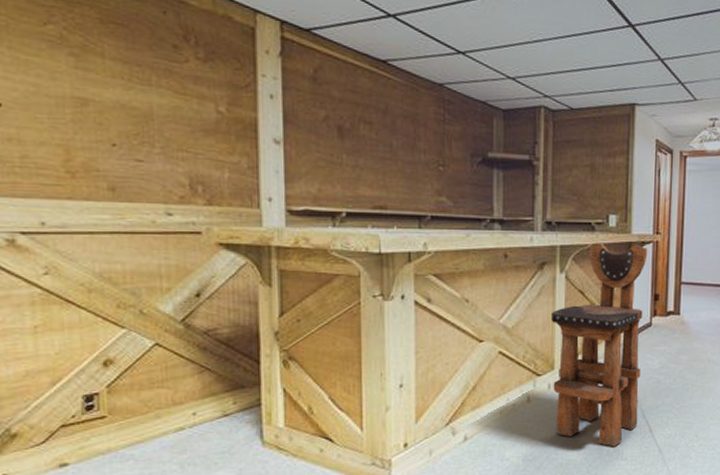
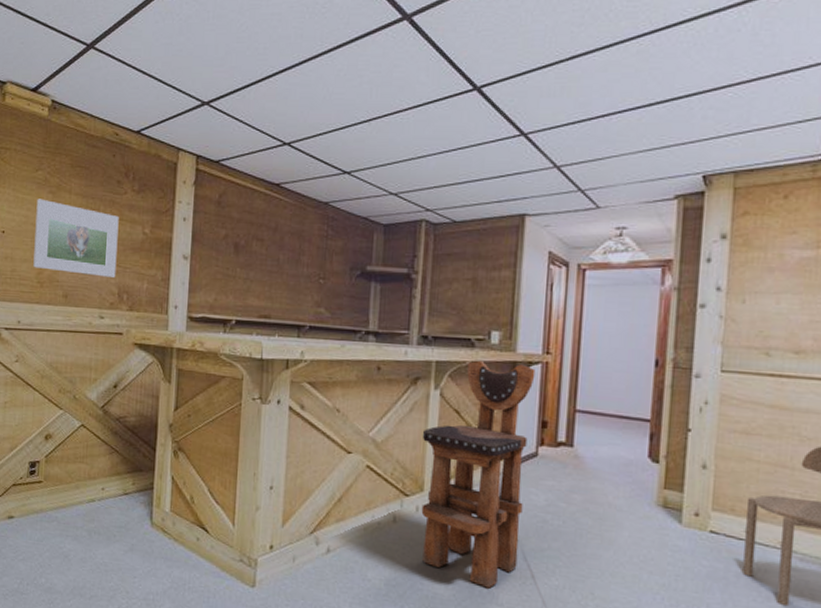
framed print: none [50,62,184,165] -> present [33,199,119,277]

